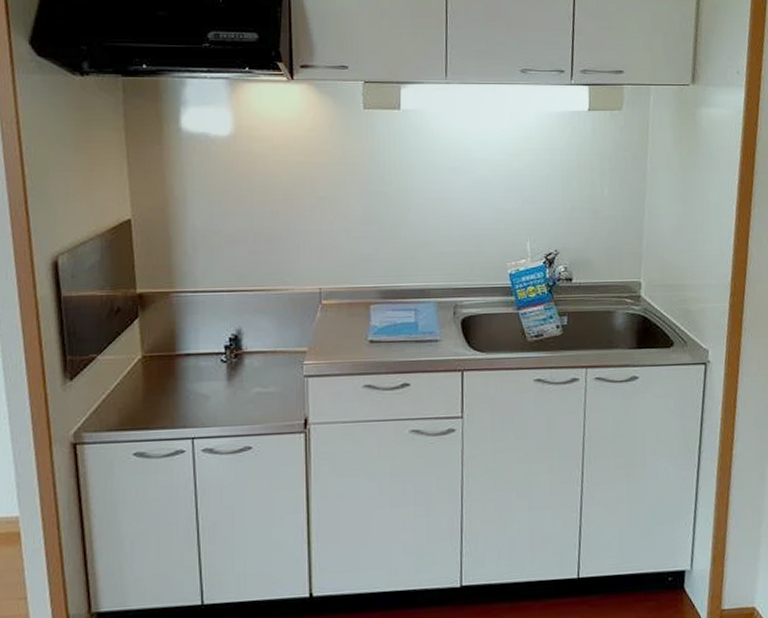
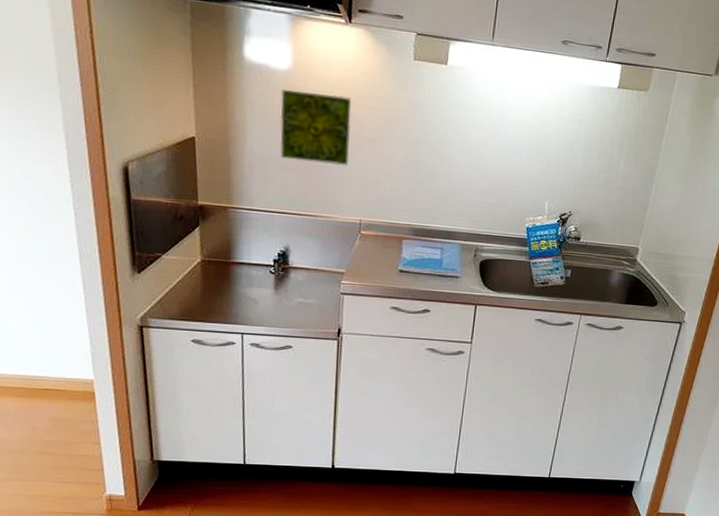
decorative tile: none [223,155,302,231] -> present [280,89,352,166]

